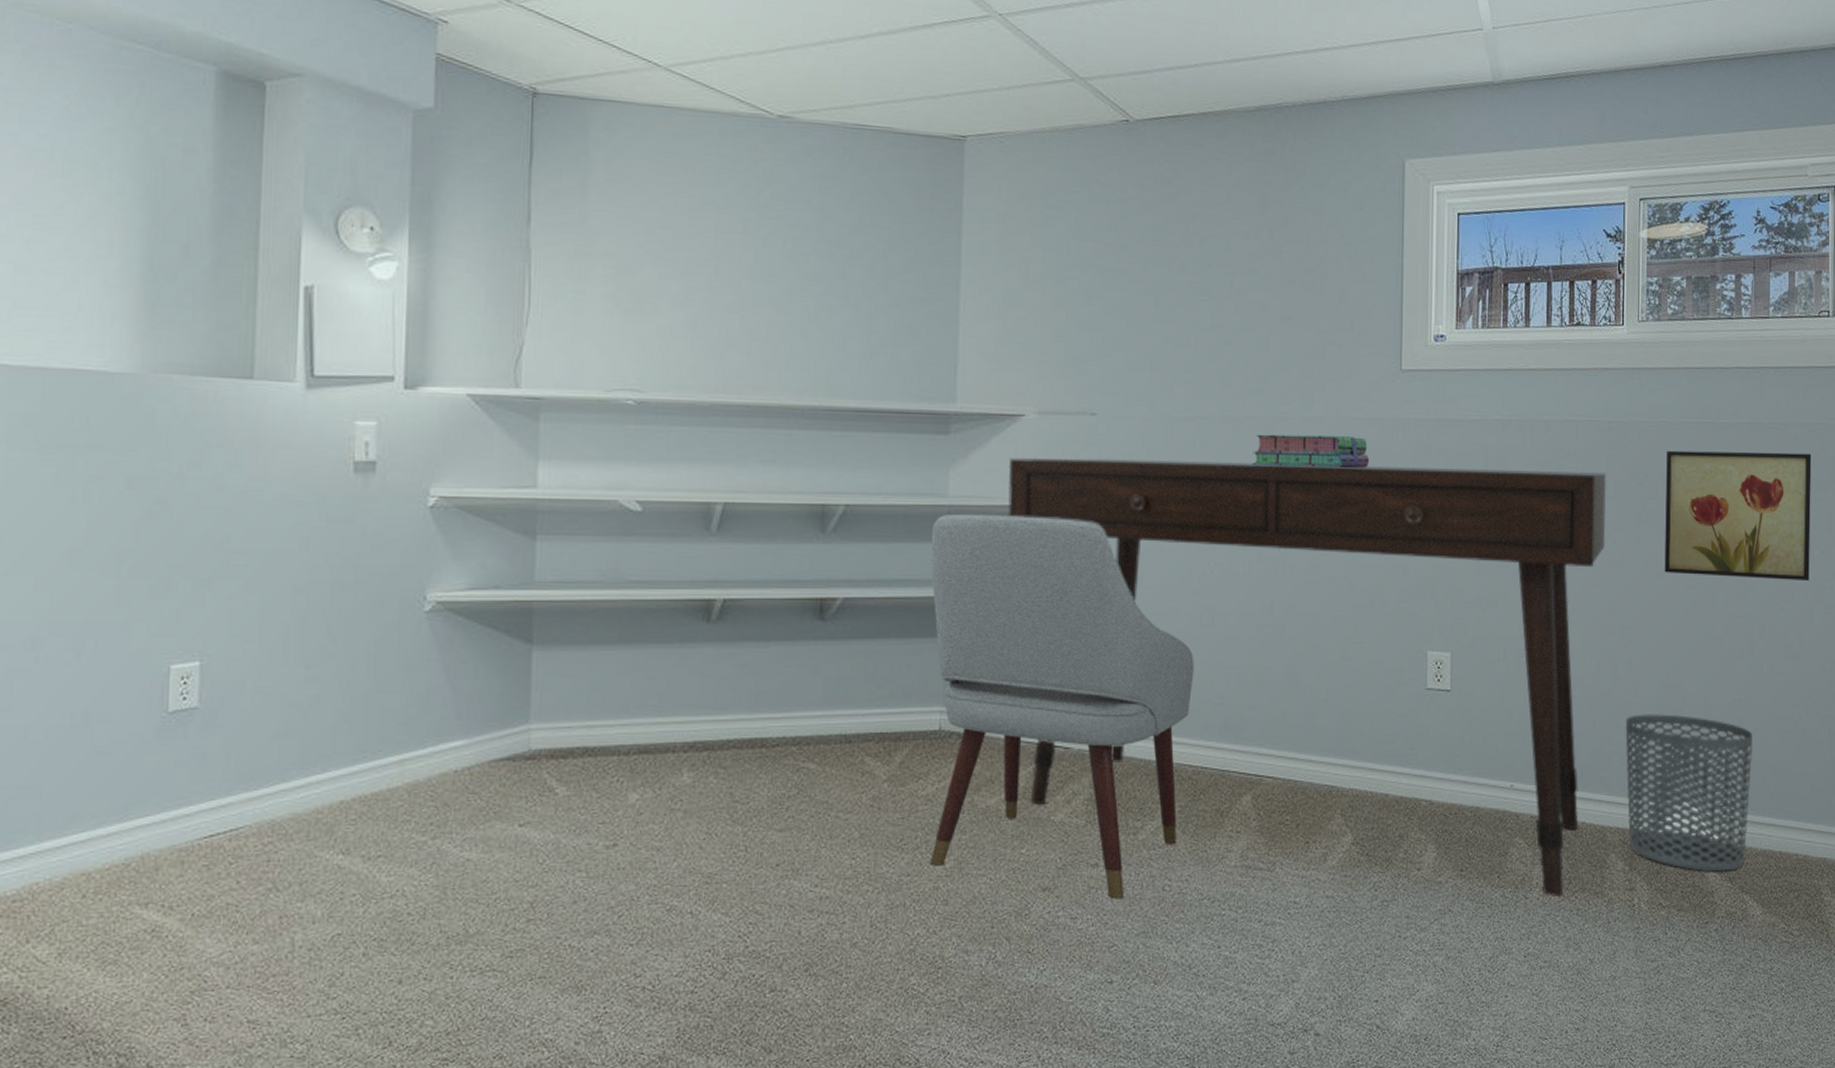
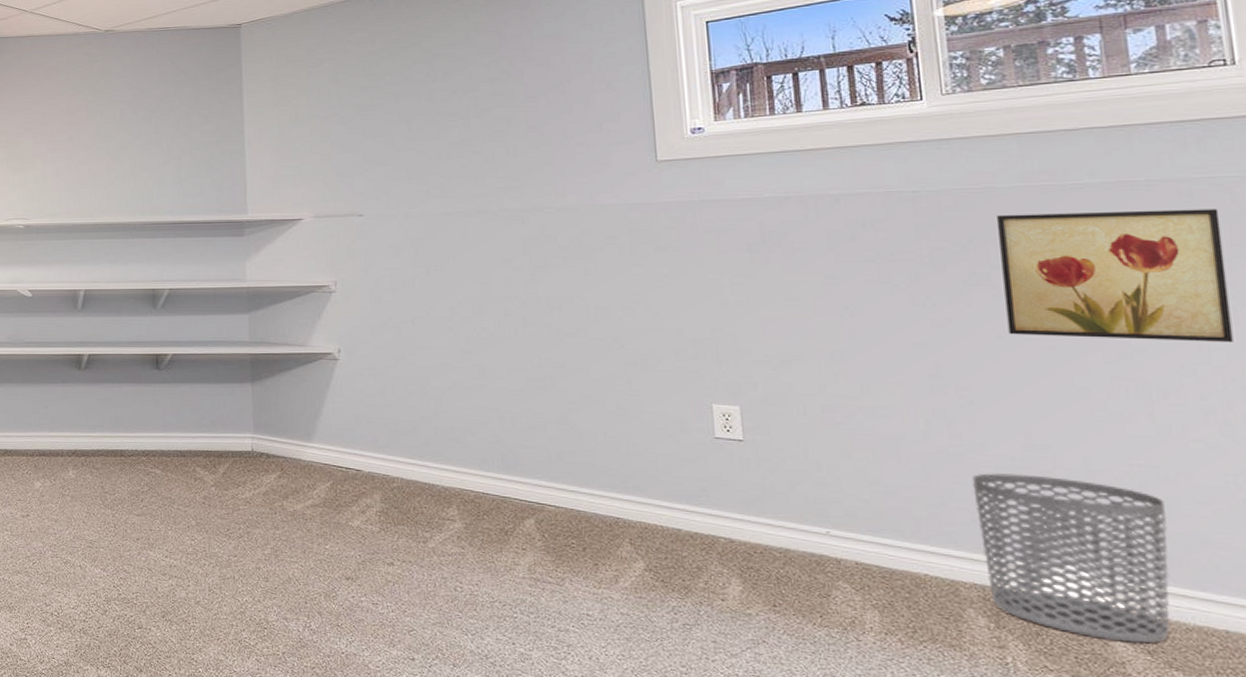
chair: present [929,513,1194,899] -> none [235,293,469,594]
desk: present [1008,457,1607,896] -> none [292,240,923,644]
stack of books: present [1252,434,1370,469] -> none [509,220,631,249]

